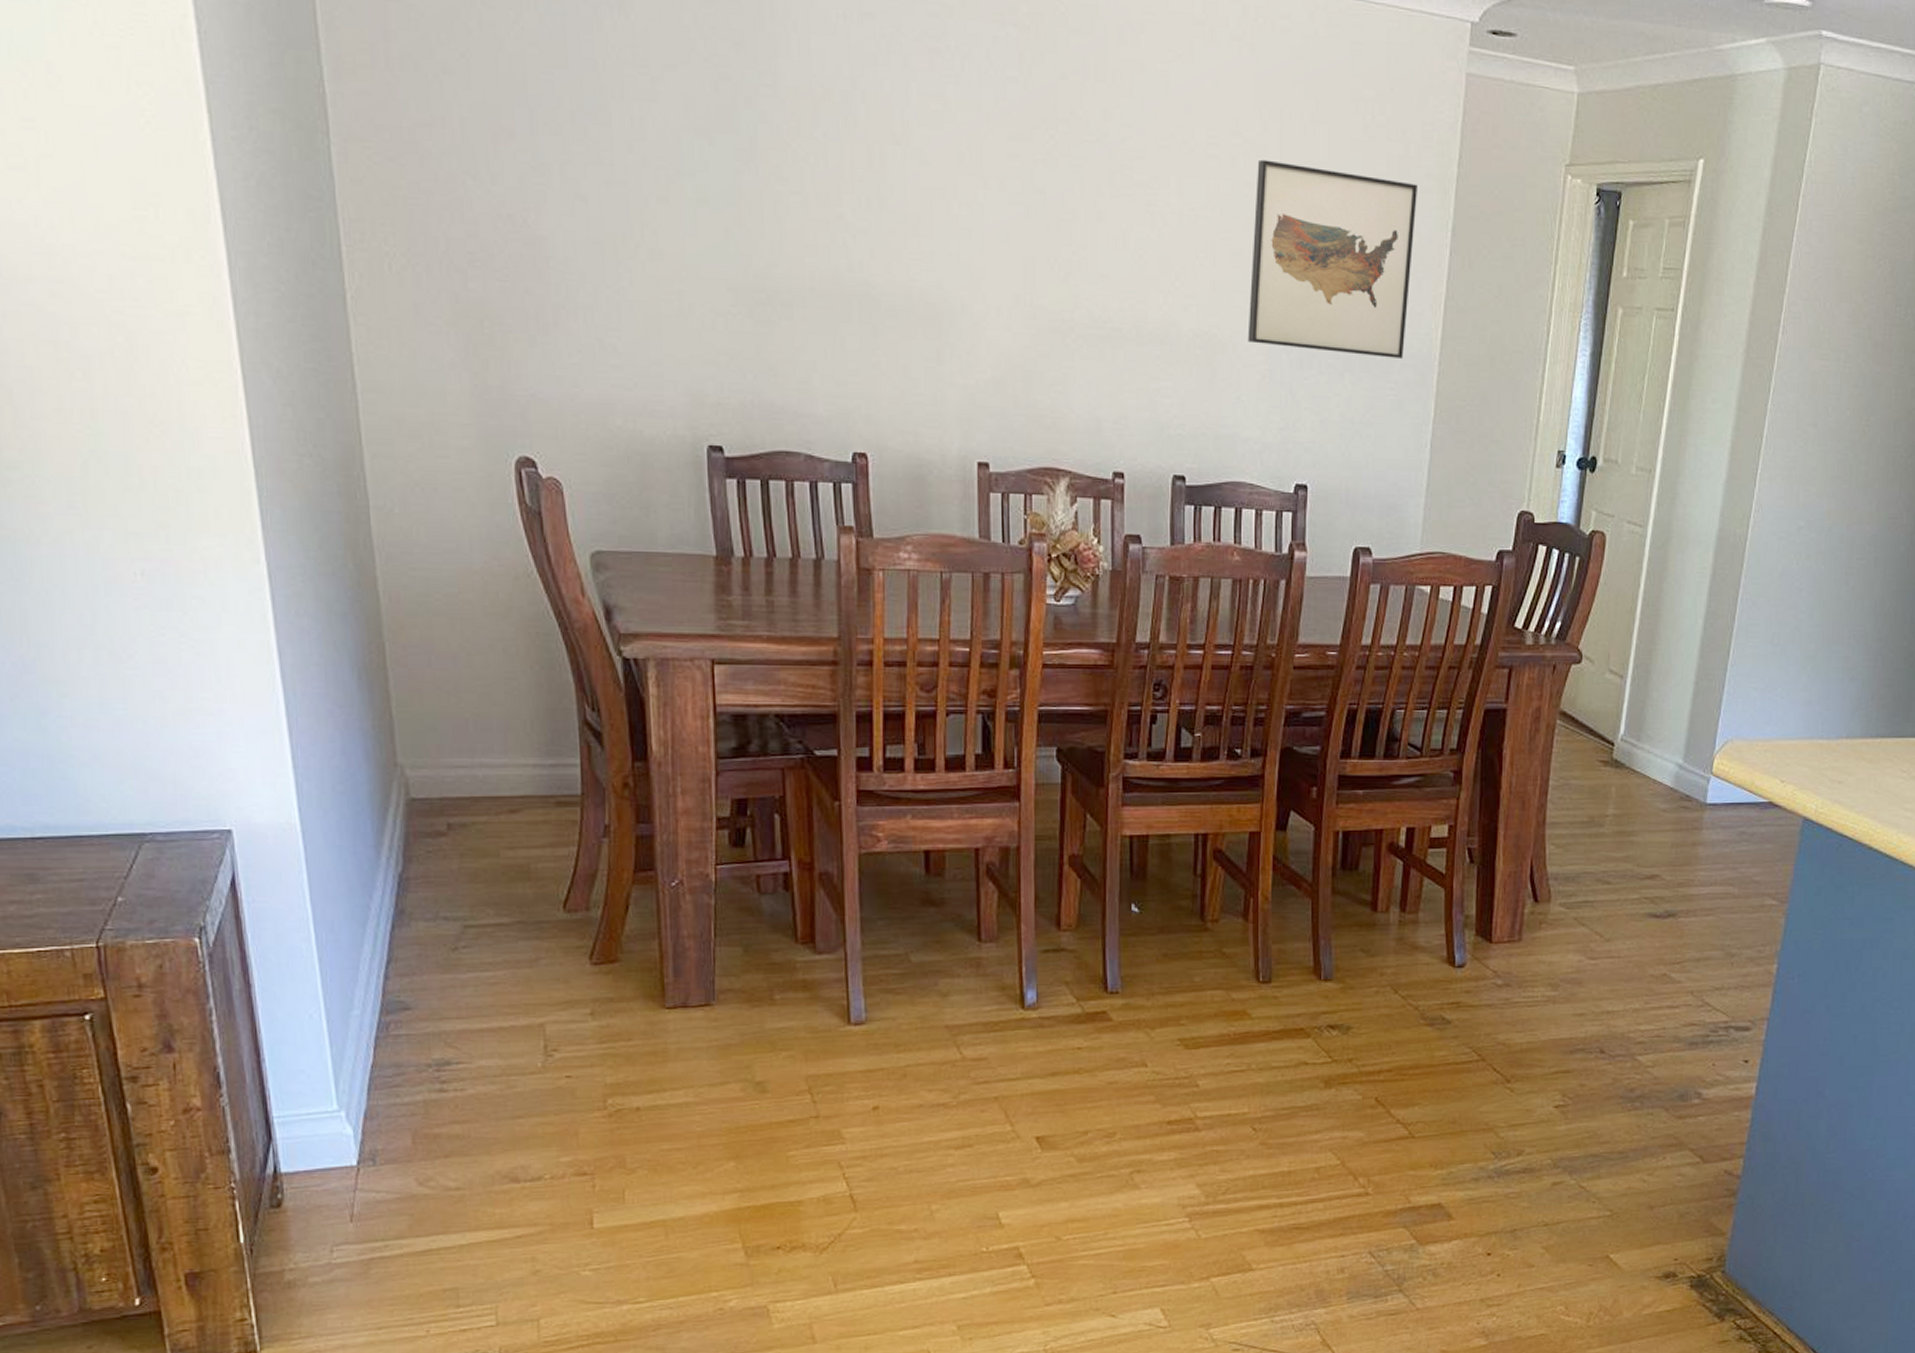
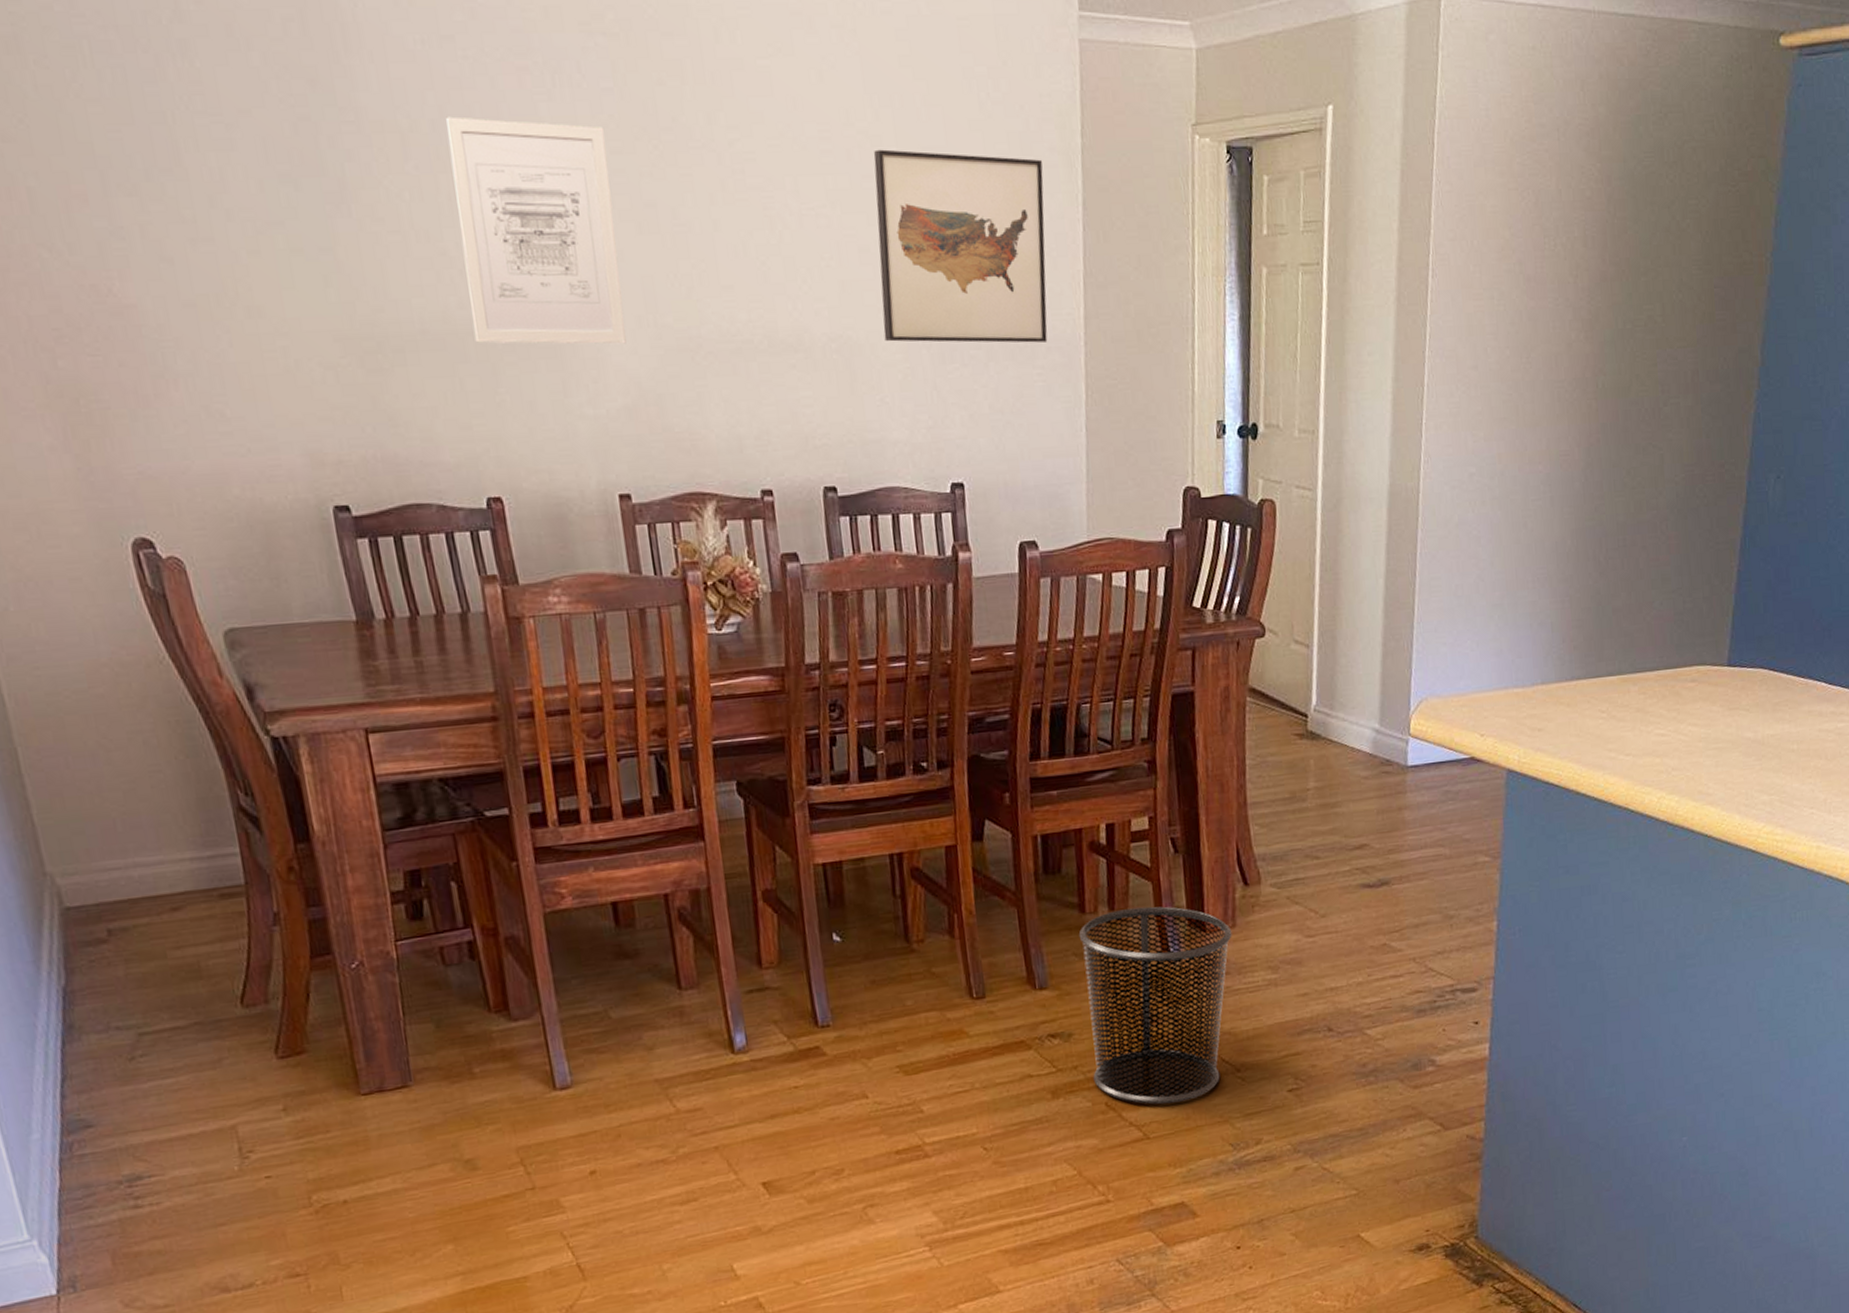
wall art: none [857,89,1006,320] -> present [446,116,626,345]
waste bin: none [1366,912,1517,1106] -> present [1078,906,1232,1105]

